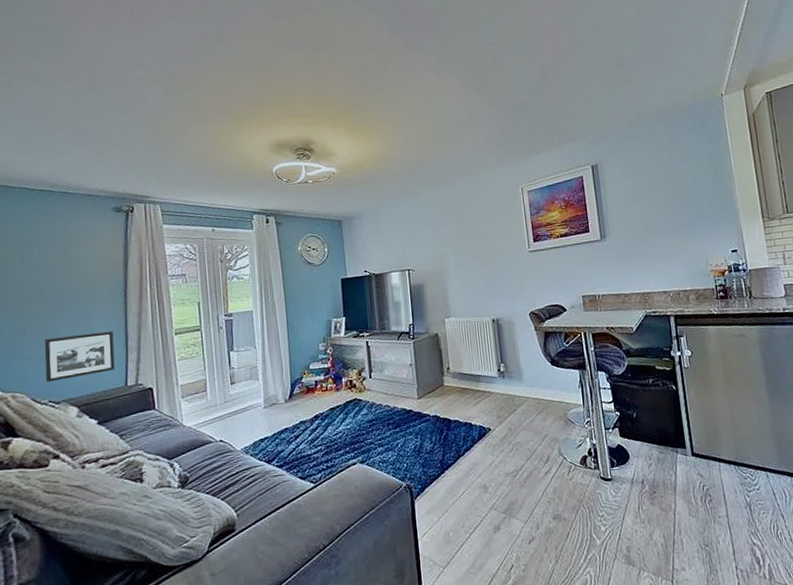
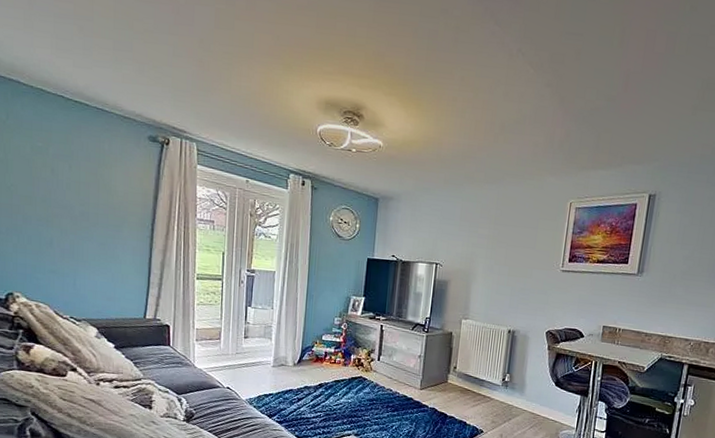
picture frame: present [44,331,115,383] -> none [69,256,137,301]

